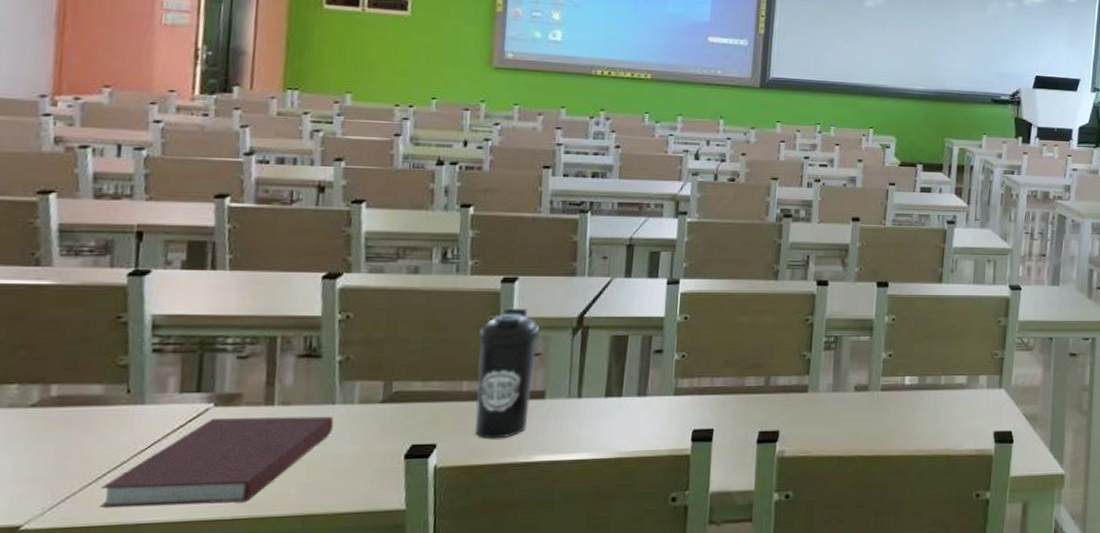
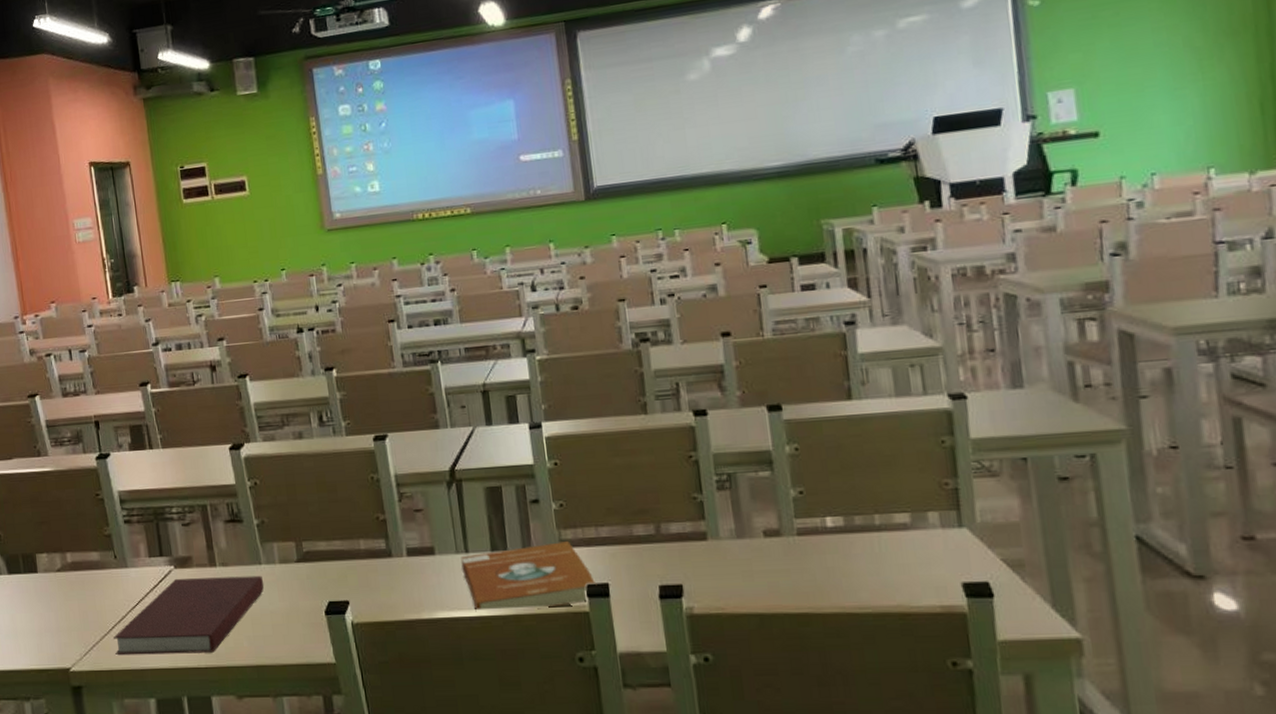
water bottle: present [475,307,540,439] -> none [363,464,423,596]
book: none [571,390,703,455] -> present [461,541,597,612]

